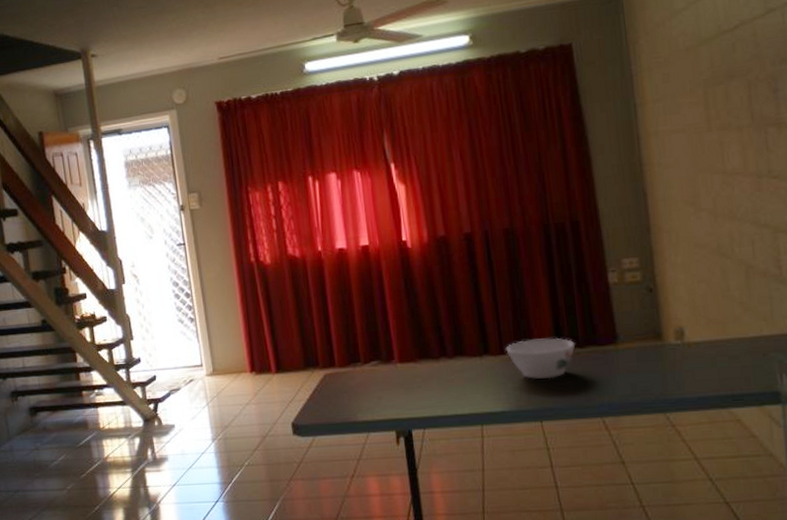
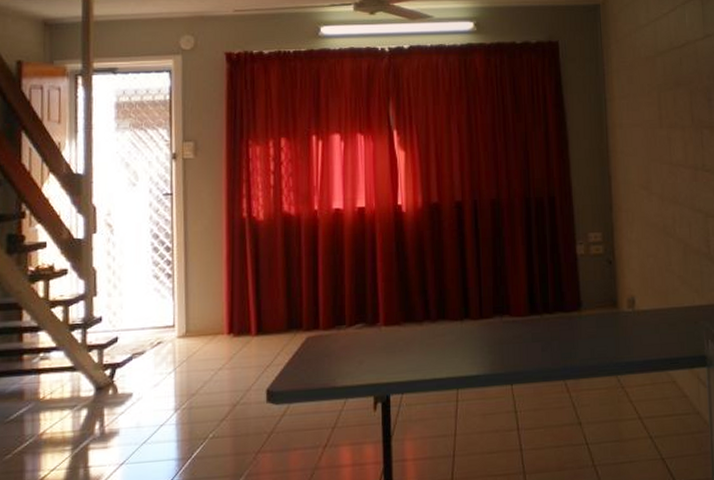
bowl: present [505,337,576,379] -> none [485,303,546,343]

